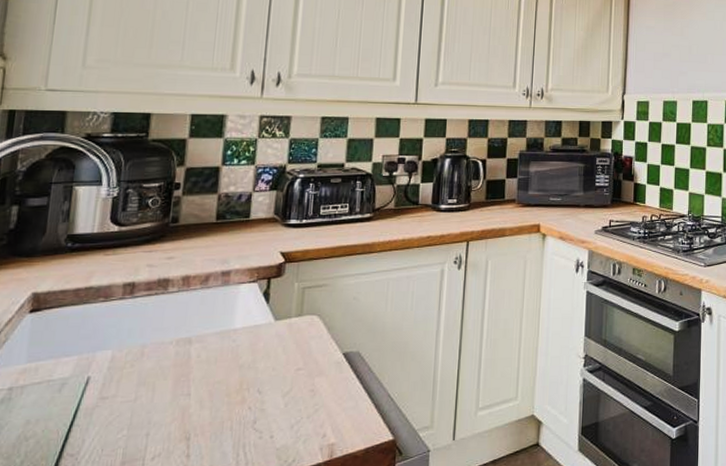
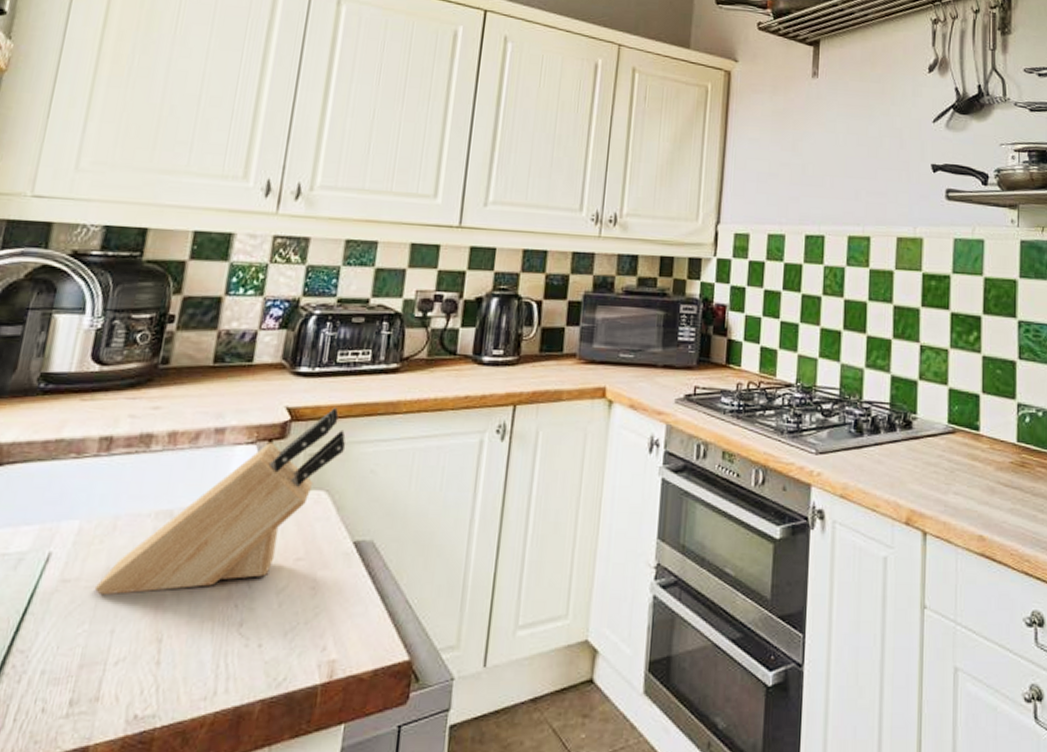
knife block: none [129,250,332,408] -> present [94,407,346,596]

